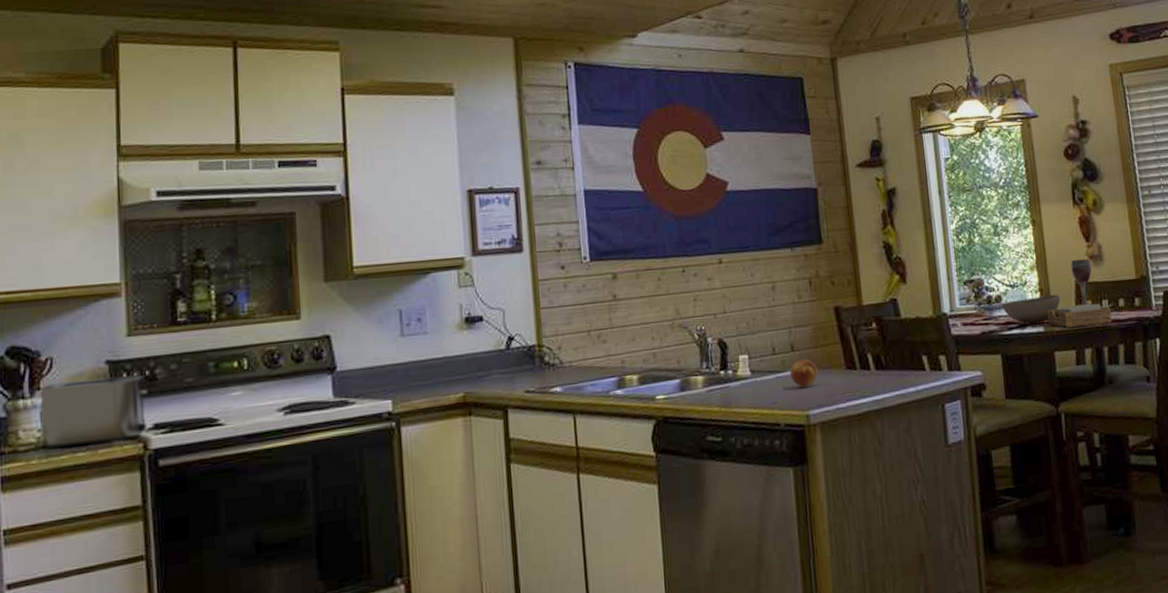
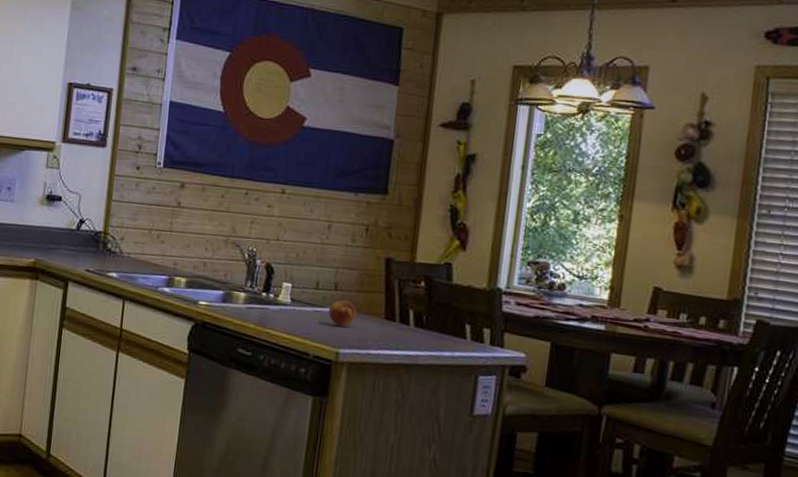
bowl: present [1002,294,1061,324] -> none [564,291,632,321]
napkin holder: present [1047,303,1112,328] -> none [611,309,688,338]
cup: present [1070,259,1092,306] -> none [652,265,678,315]

